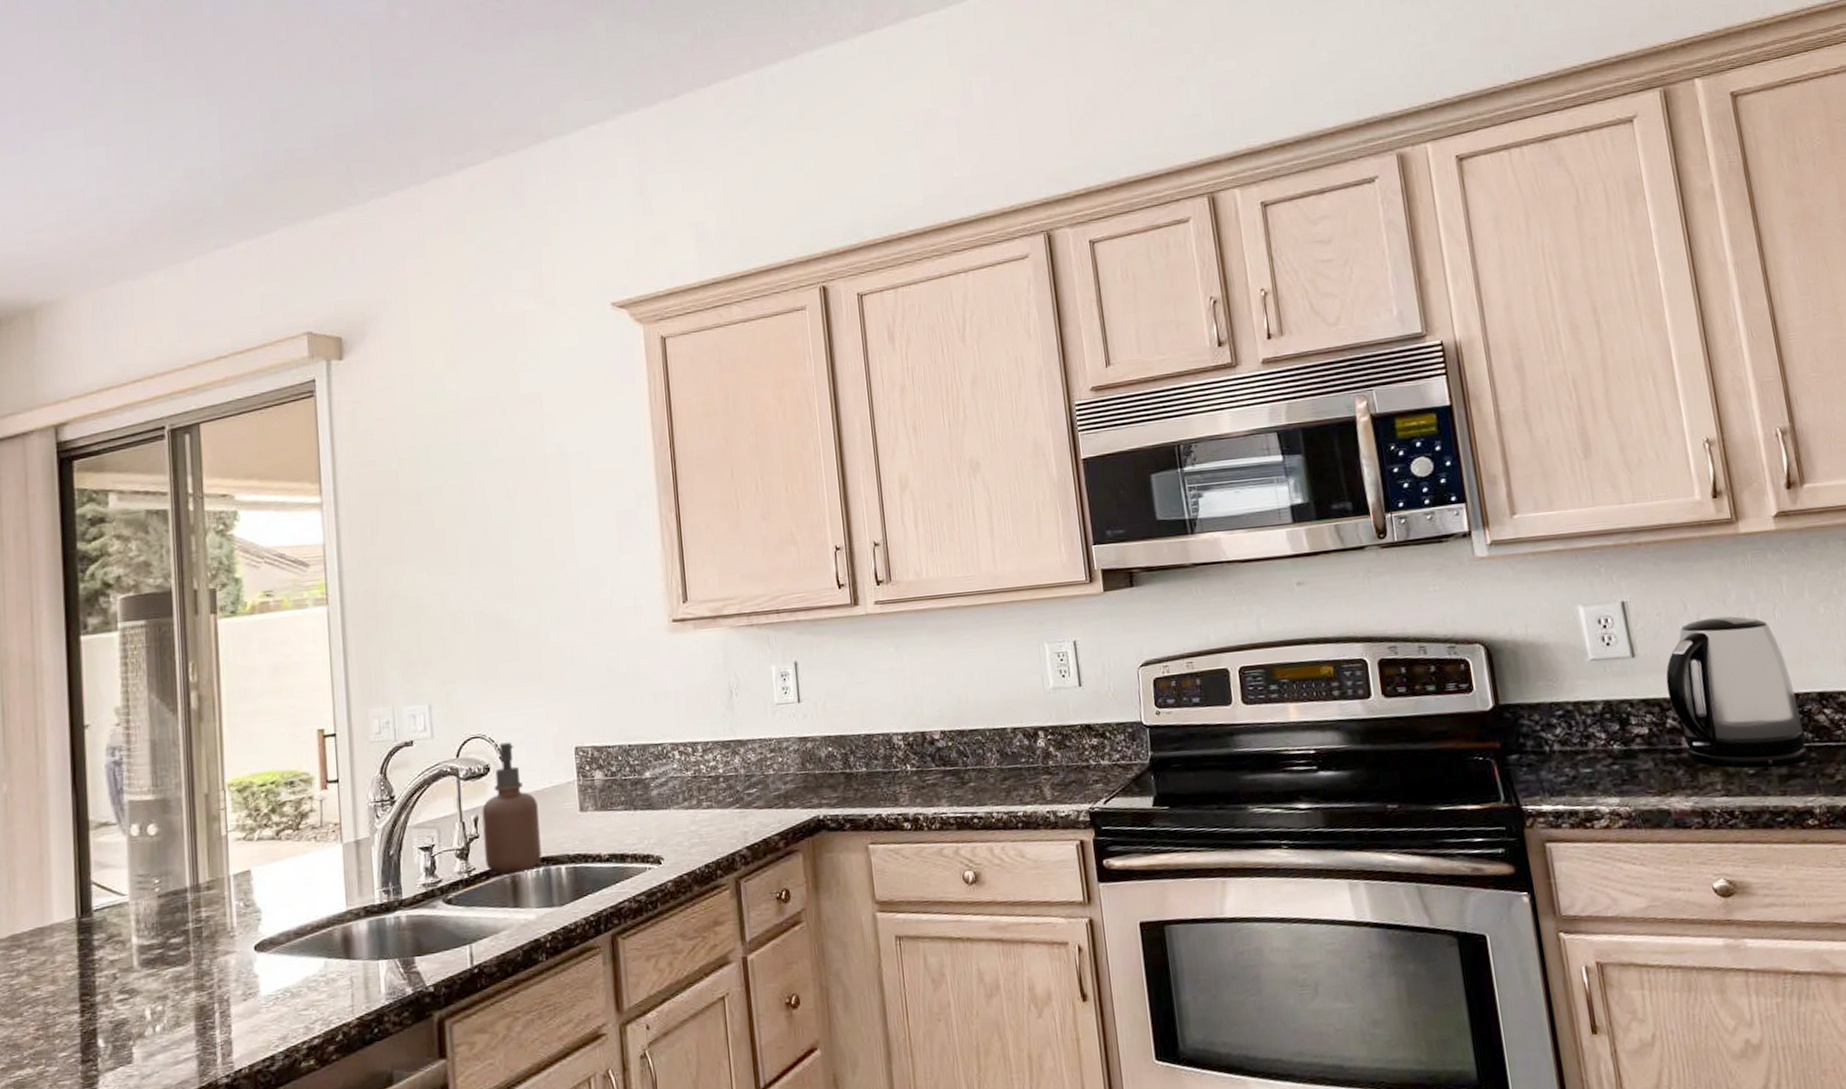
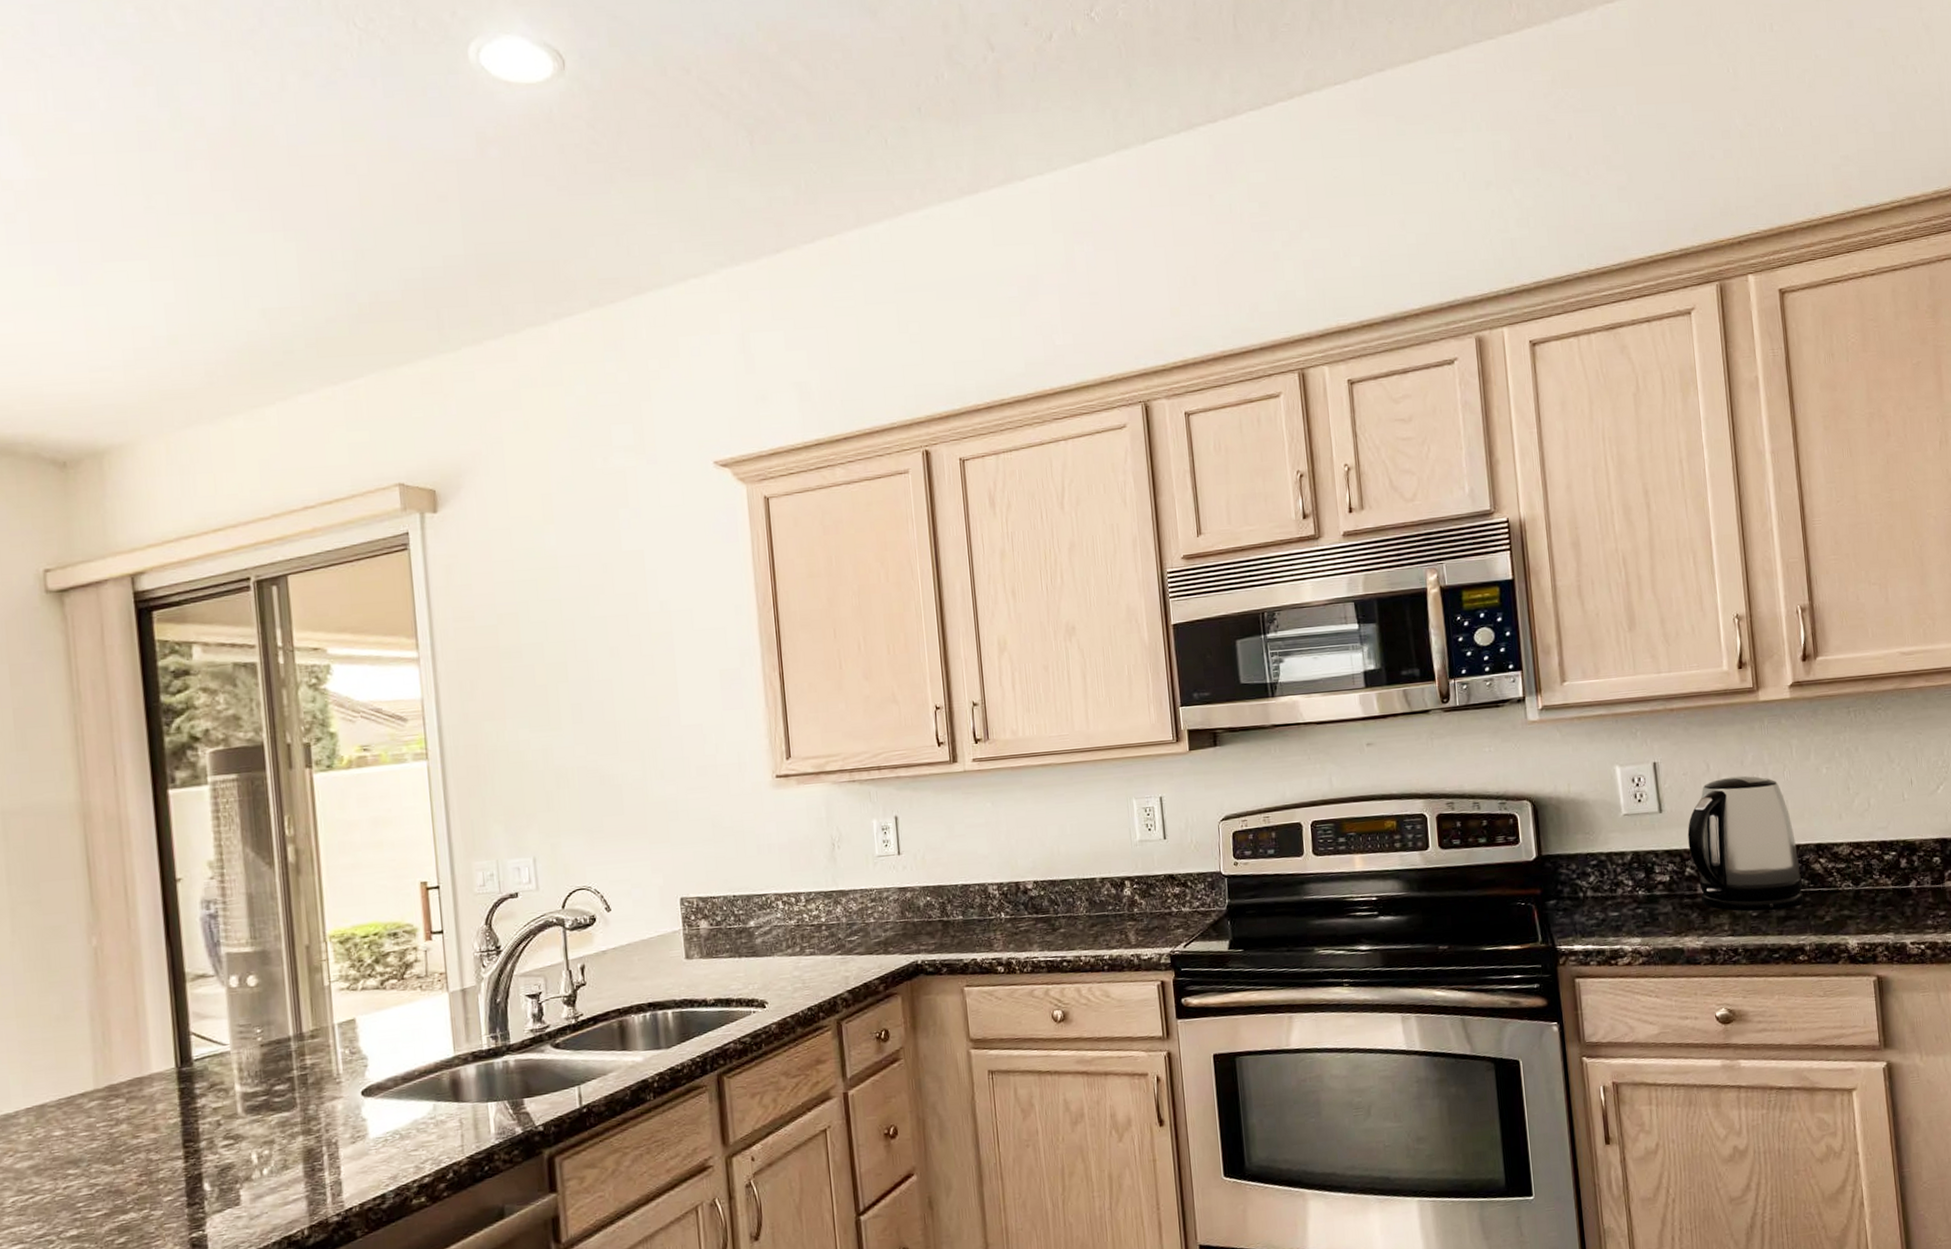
soap dispenser: present [482,742,542,874] -> none [588,893,648,1019]

